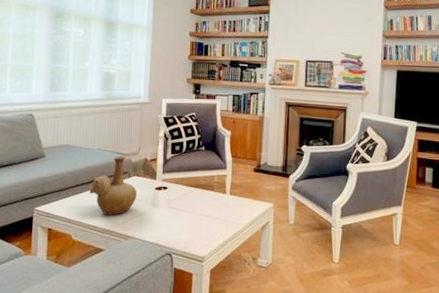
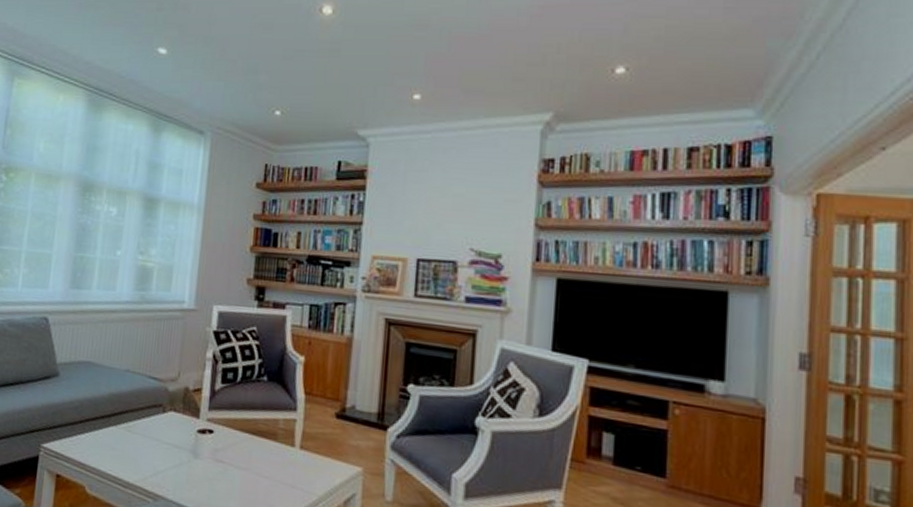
vase: present [90,156,137,216] -> none [112,381,173,464]

